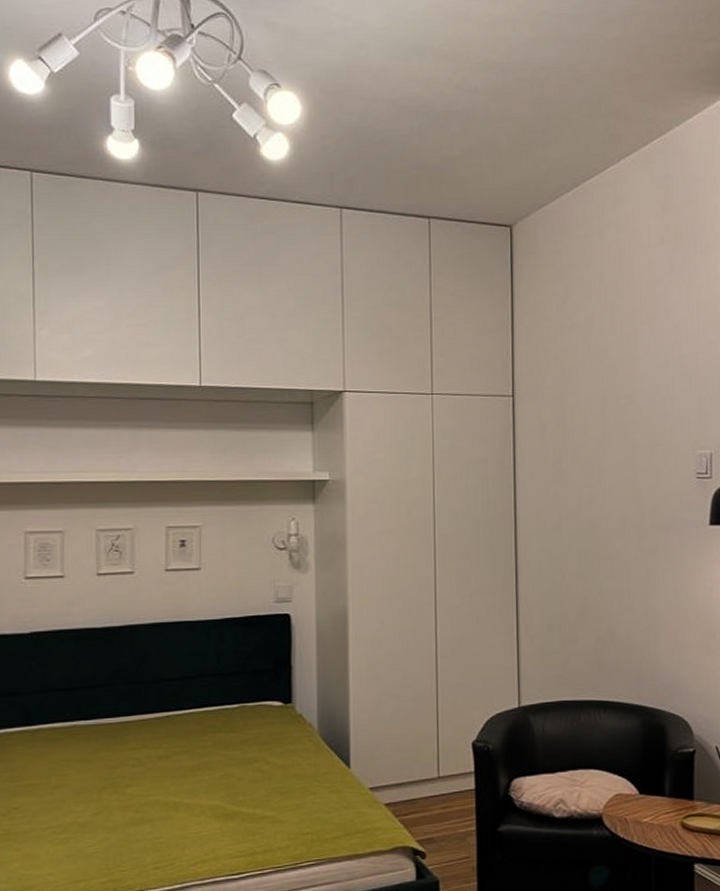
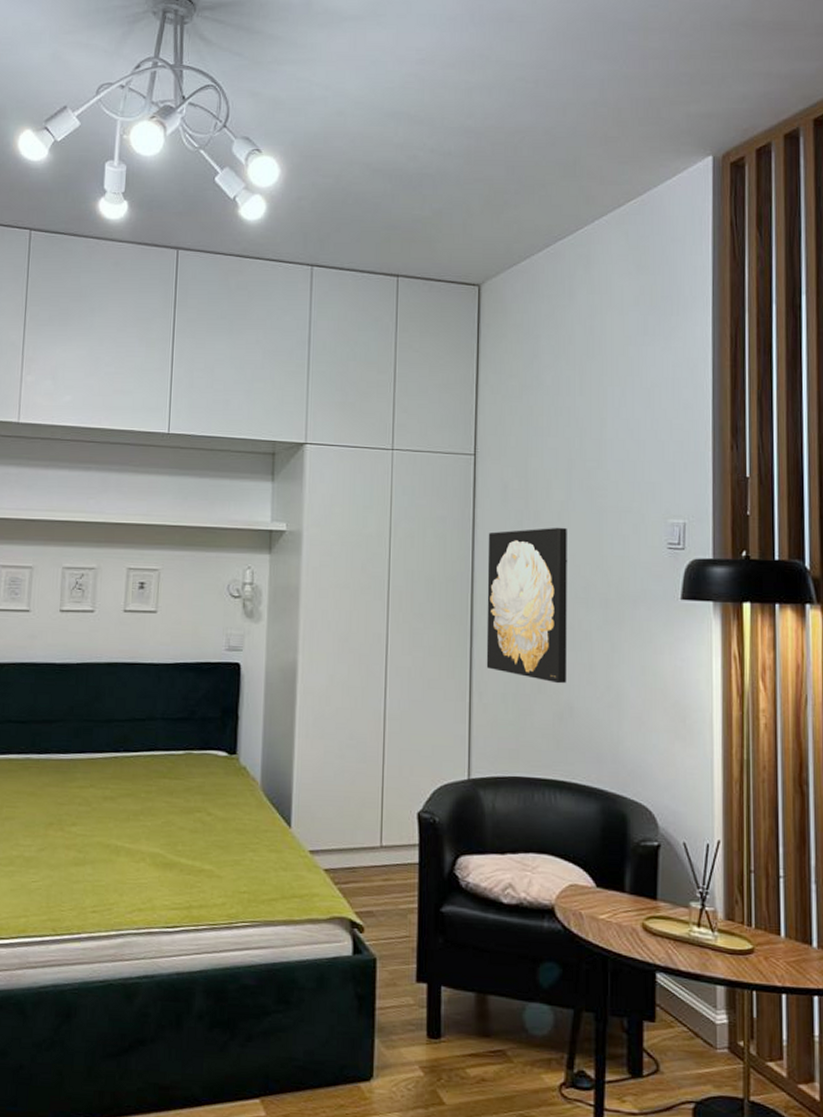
wall art: none [528,463,607,611] -> present [486,527,567,684]

